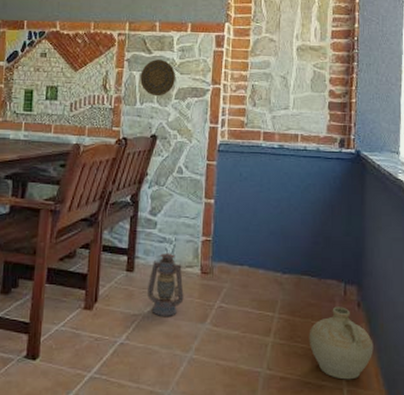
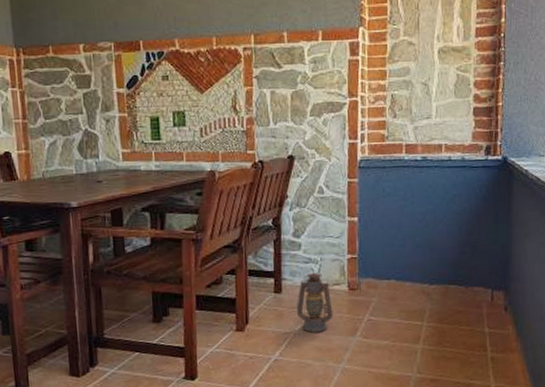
decorative plate: present [140,59,176,97] -> none [271,74,310,115]
ceramic jug: present [309,306,374,380] -> none [457,311,520,378]

